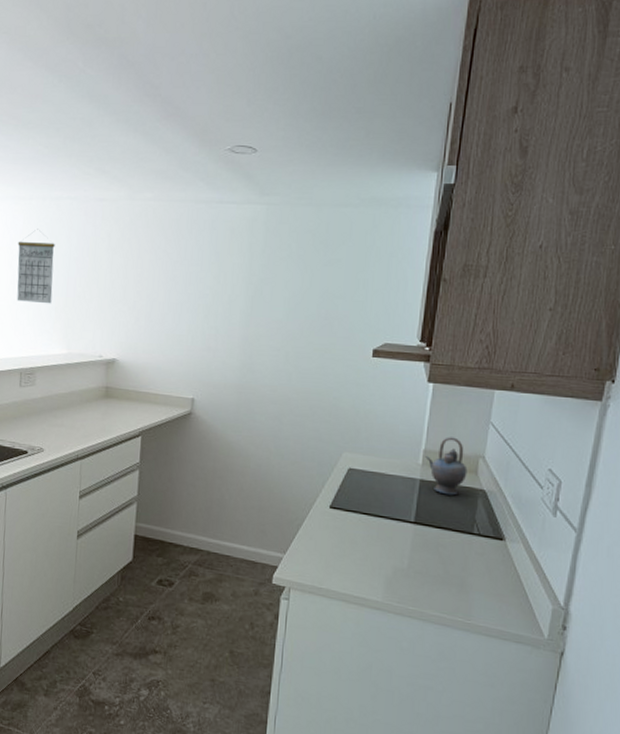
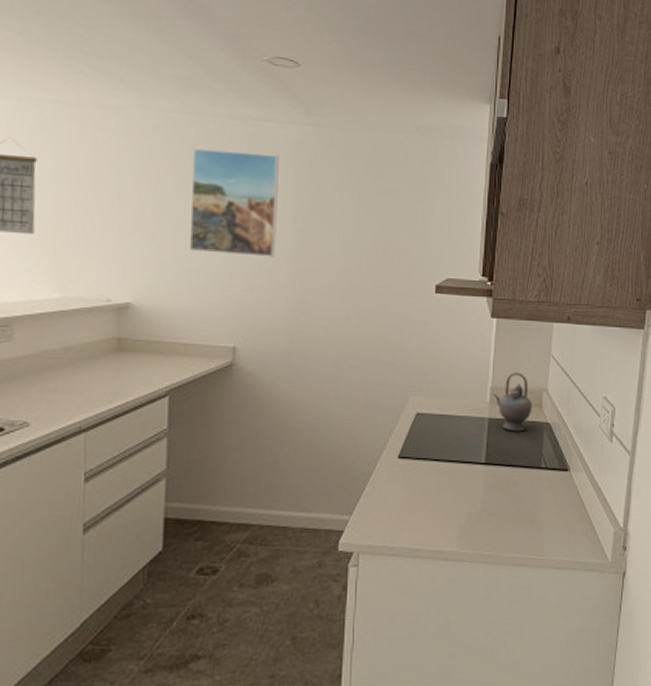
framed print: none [160,230,236,322] -> present [188,148,279,257]

